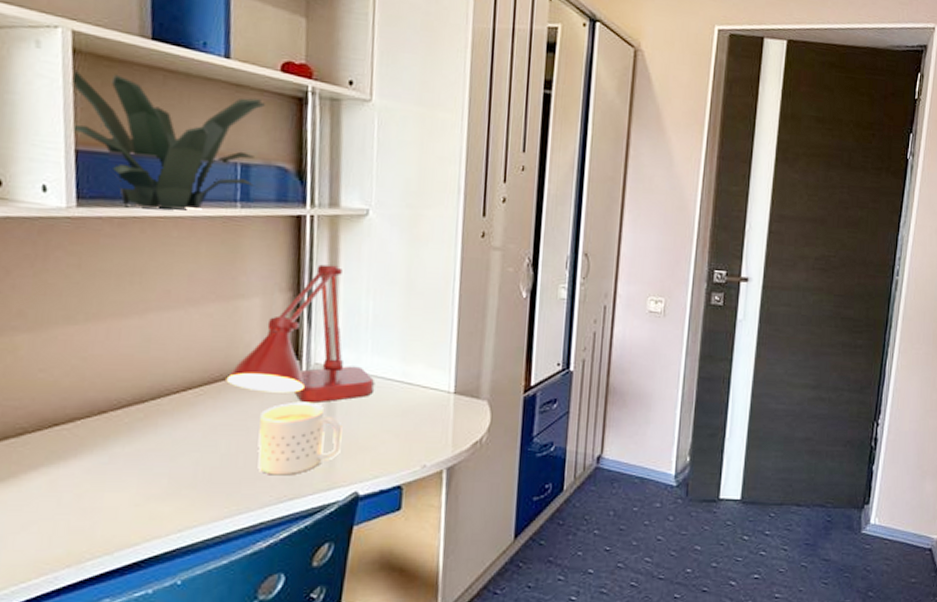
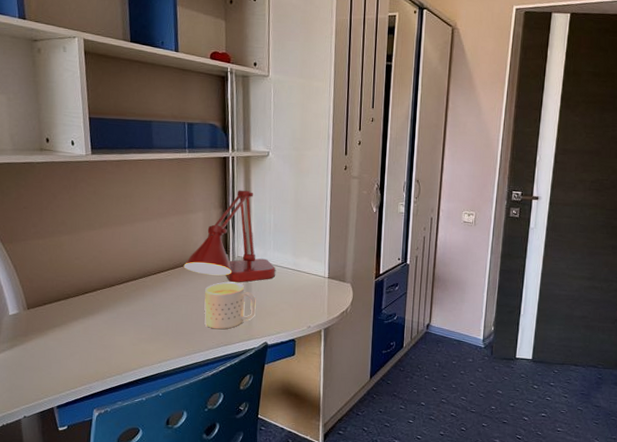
plant: present [69,67,265,210] -> none [84,63,201,155]

